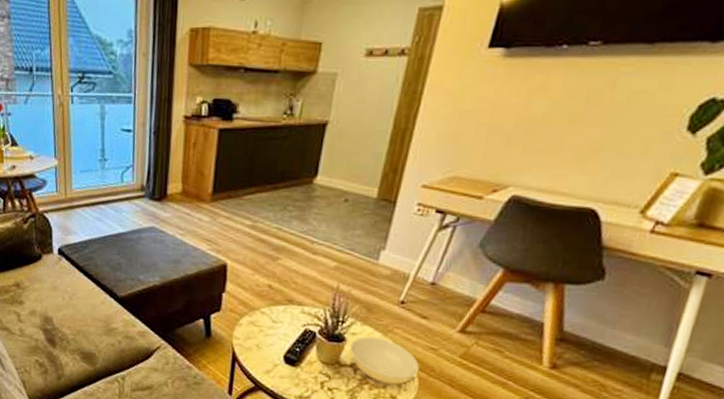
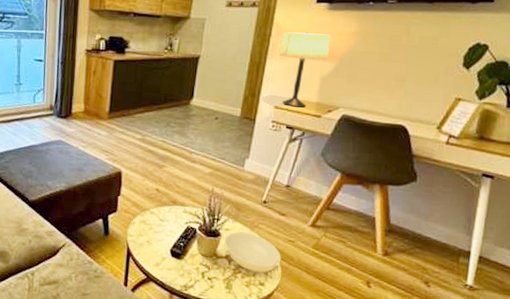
table lamp: none [430,87,505,187] -> present [280,32,331,108]

